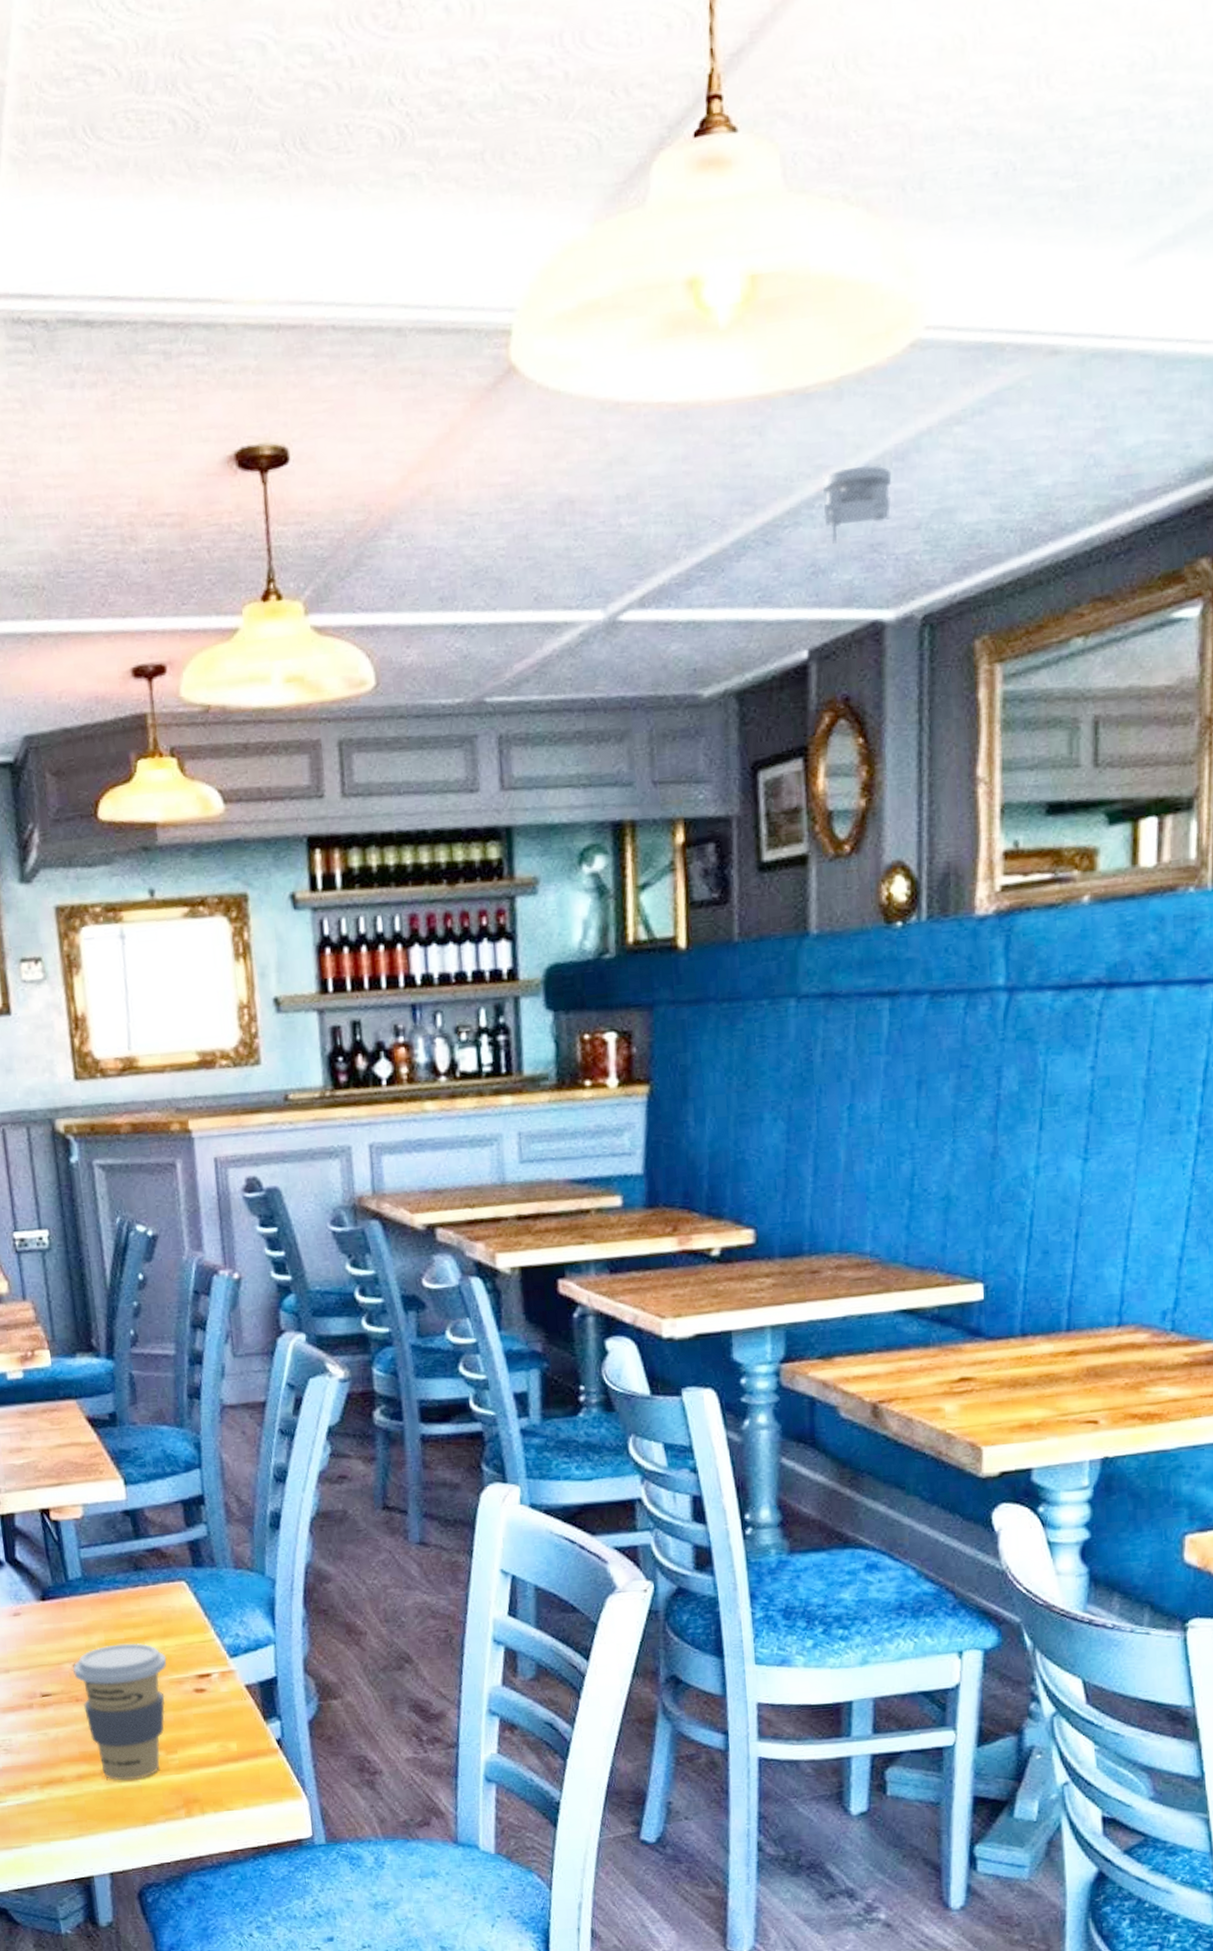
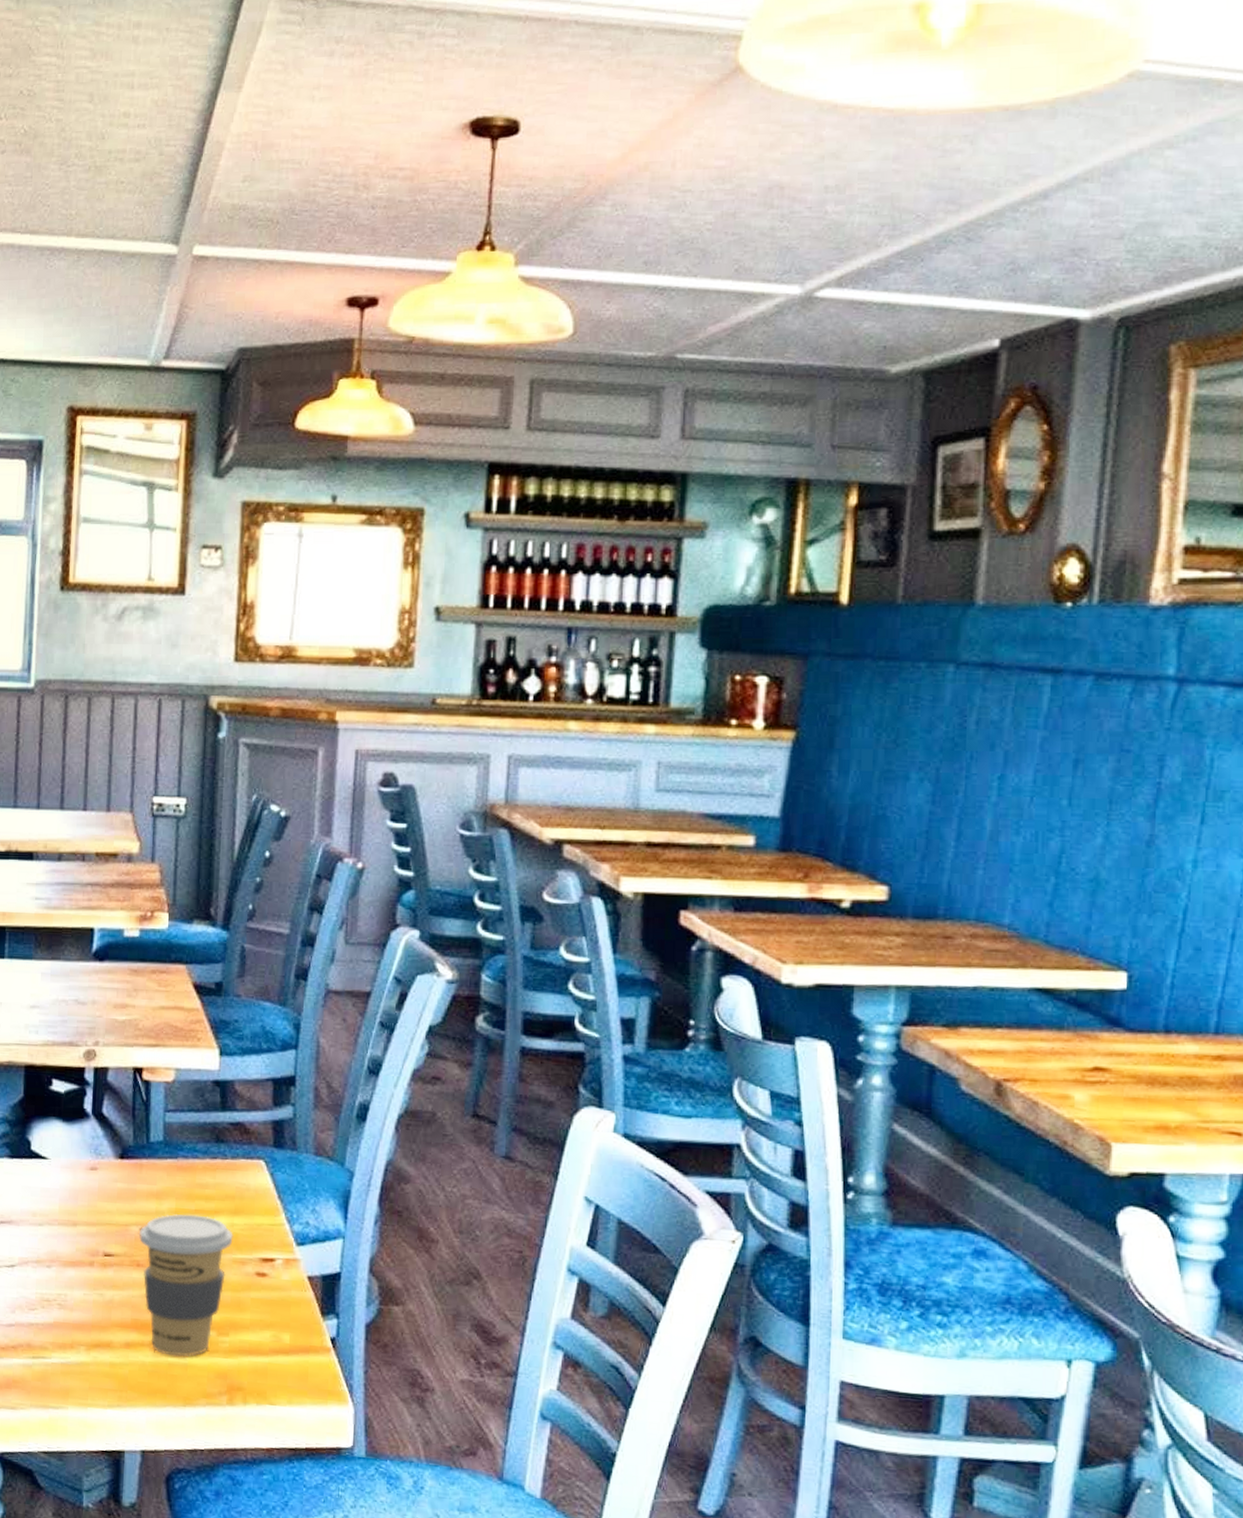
smoke detector: present [823,465,892,544] -> none [1027,177,1099,245]

